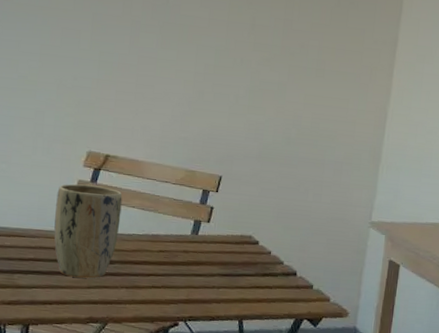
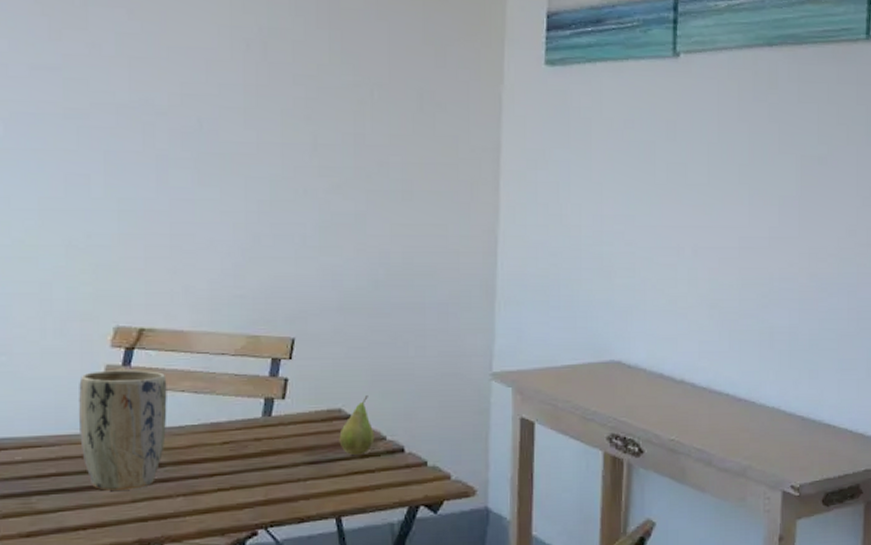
fruit: none [247,228,275,274] -> present [339,395,375,456]

